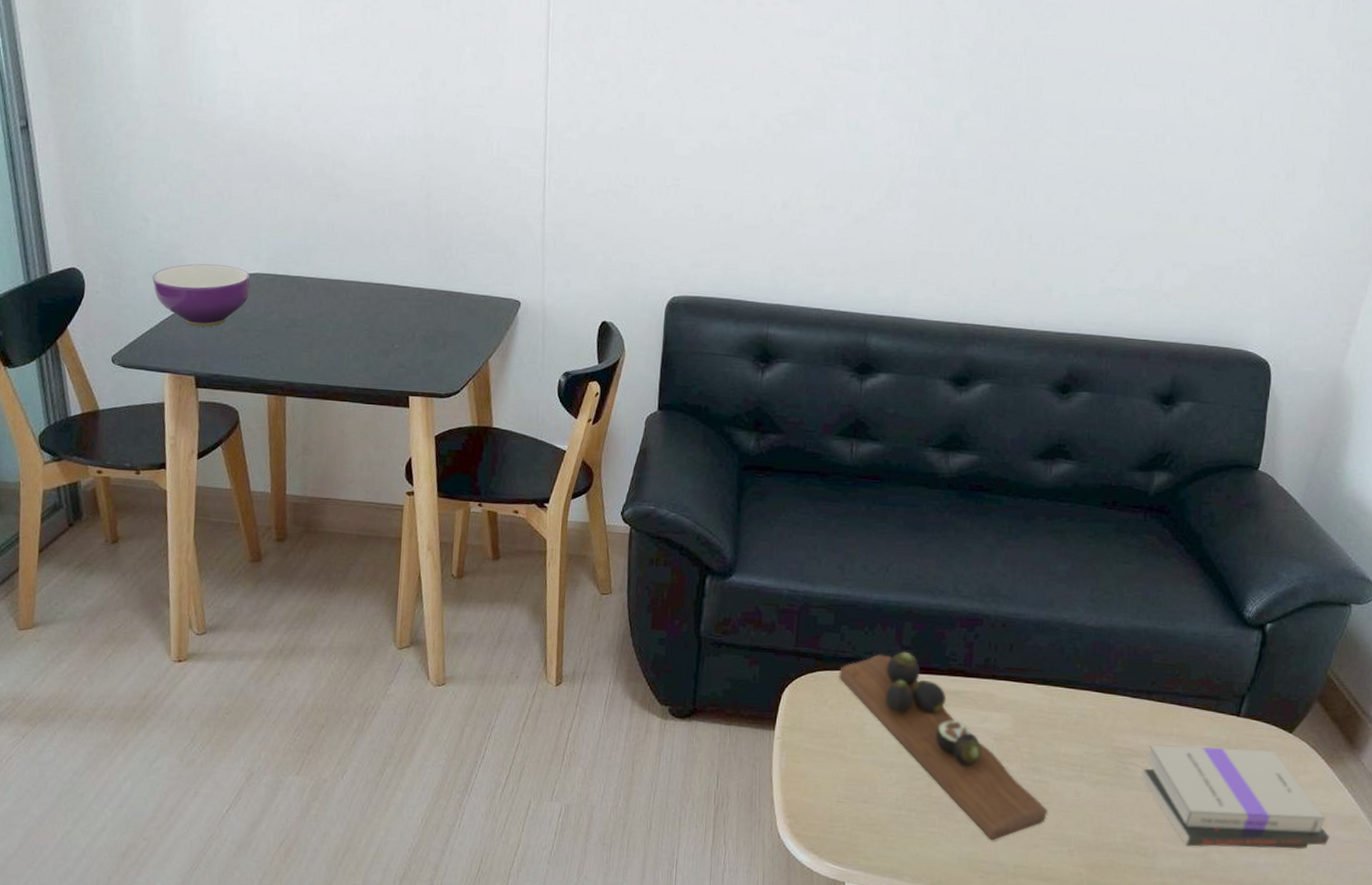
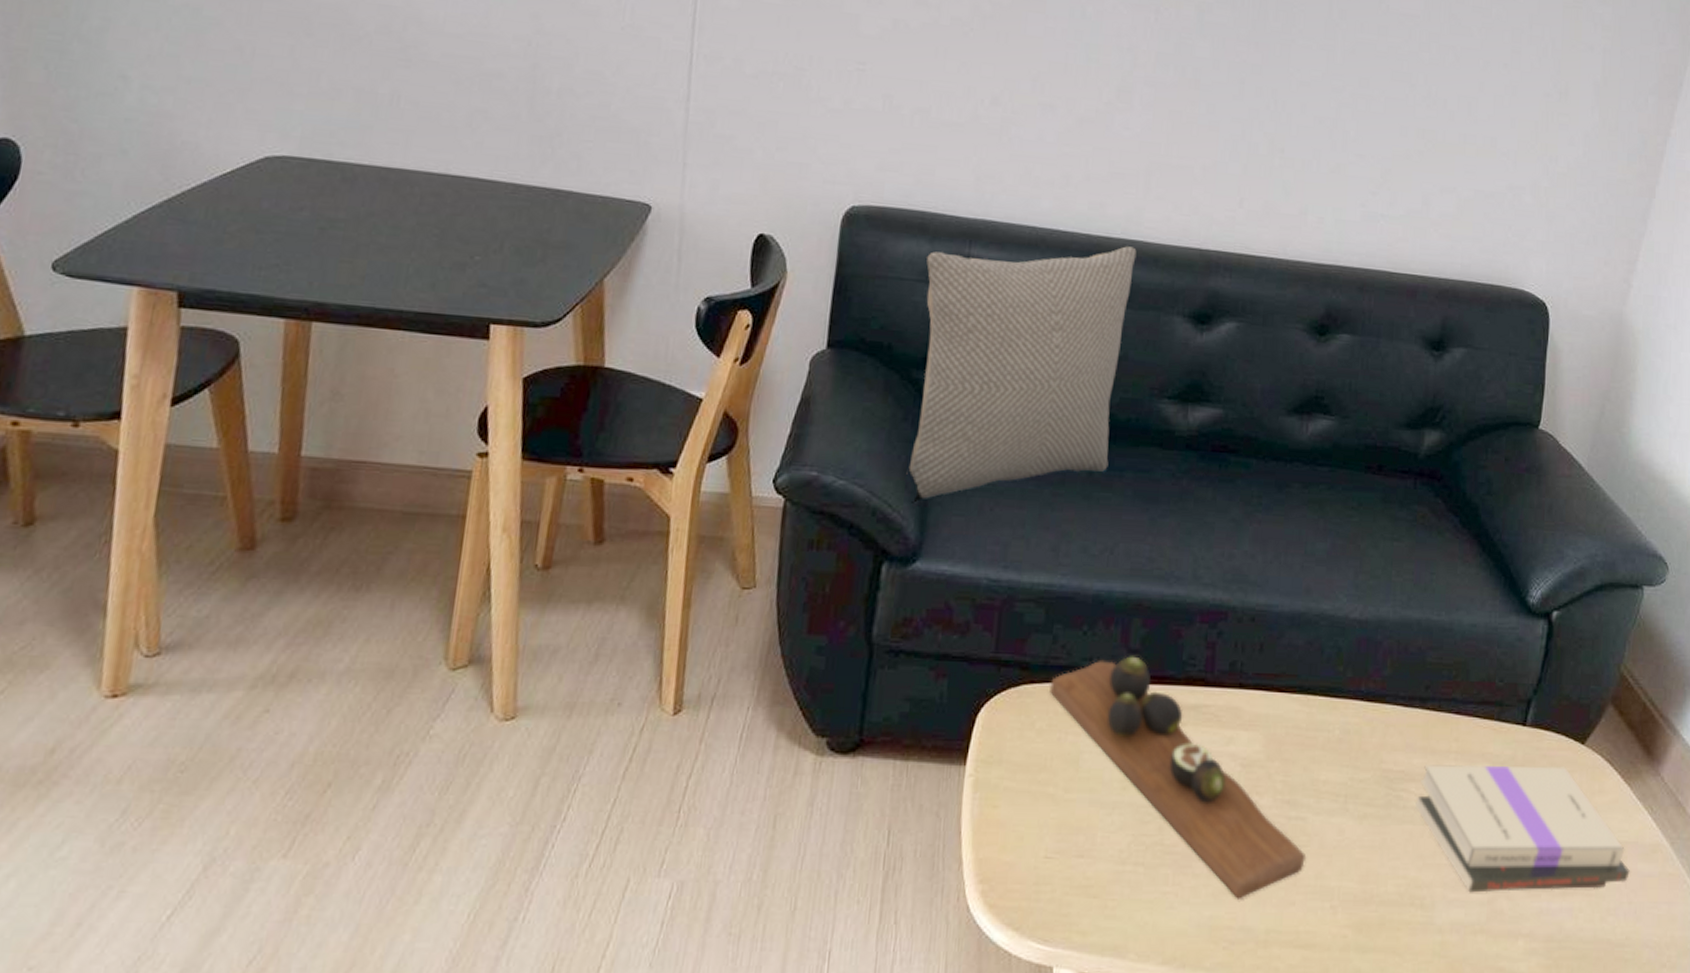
bowl: present [151,263,250,327] -> none [125,140,273,226]
pillow: none [722,322,905,531] -> present [906,246,1137,503]

